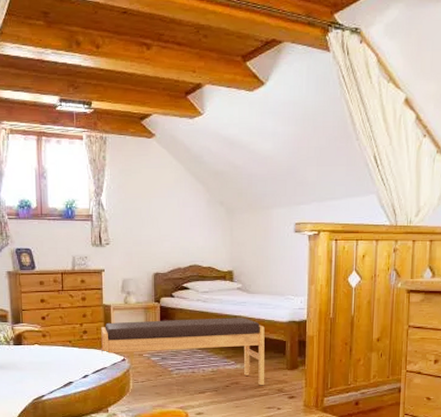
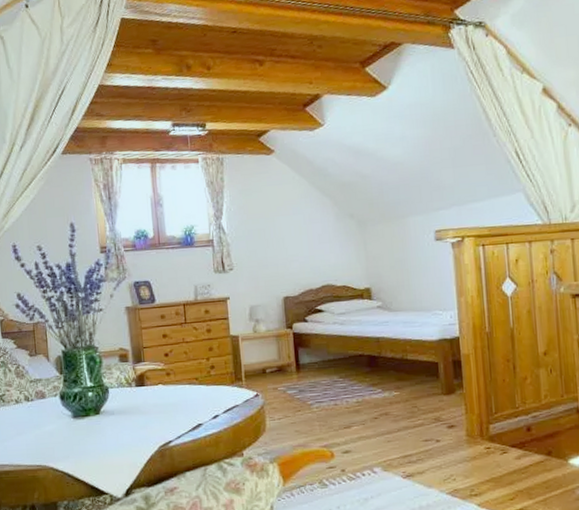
bench: present [101,318,265,386] -> none [230,339,419,415]

